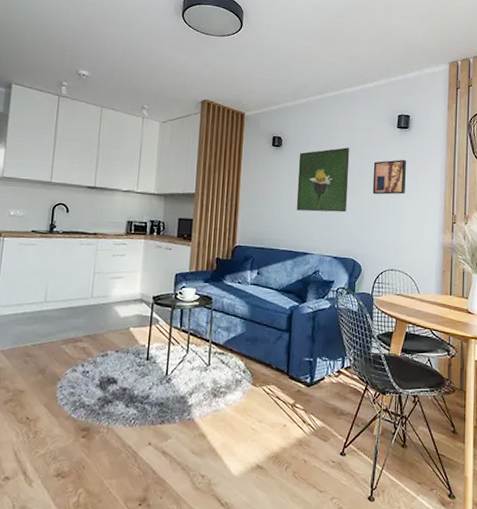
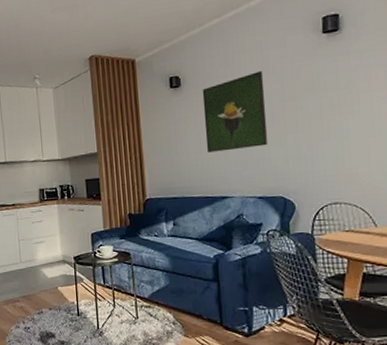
wall art: present [372,159,406,195] -> none [295,69,343,120]

